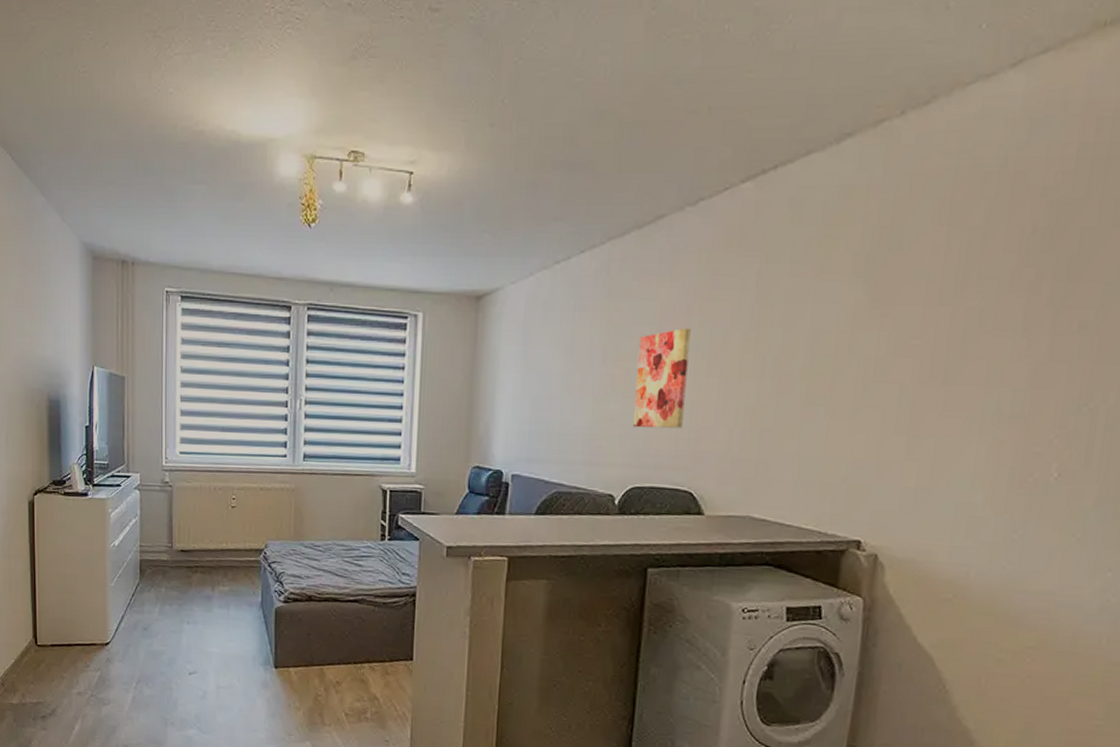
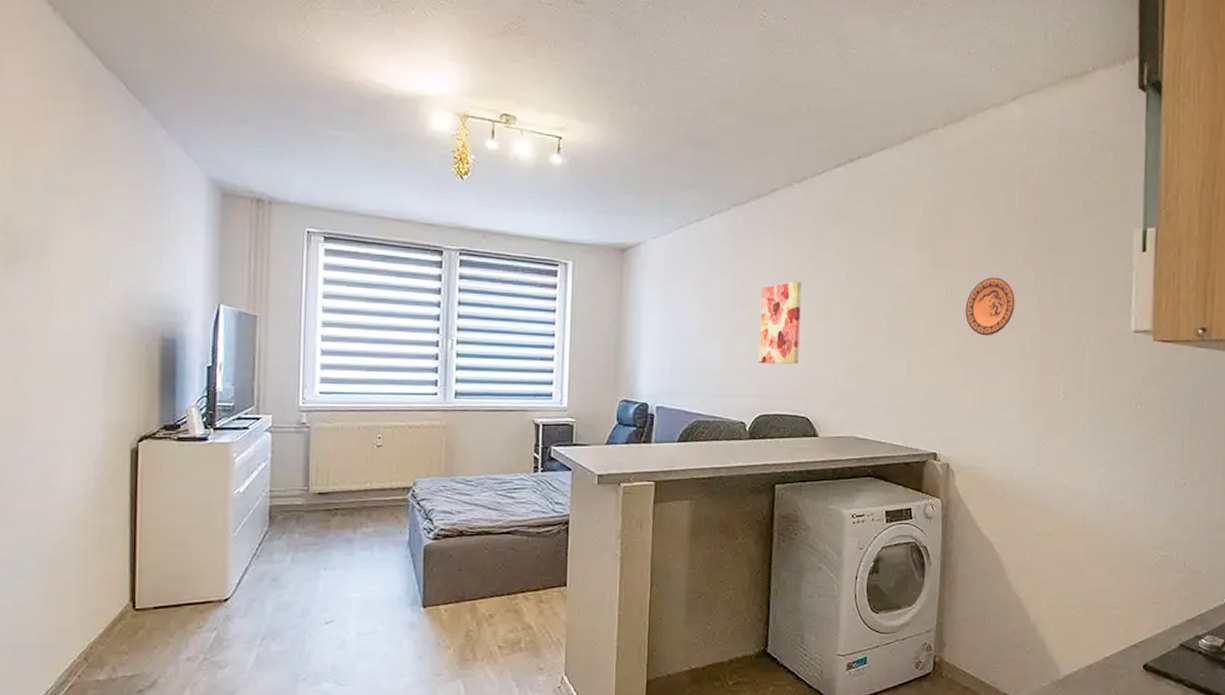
decorative plate: none [914,315,993,394] -> present [965,277,1015,336]

